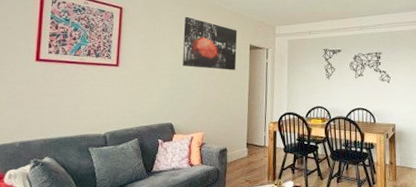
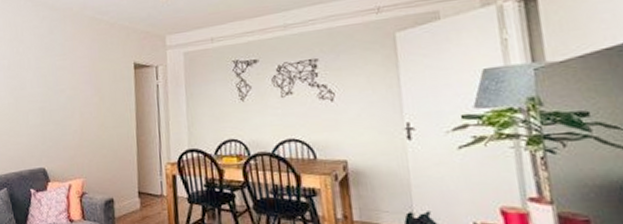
wall art: present [183,16,237,70] -> none [51,34,119,98]

